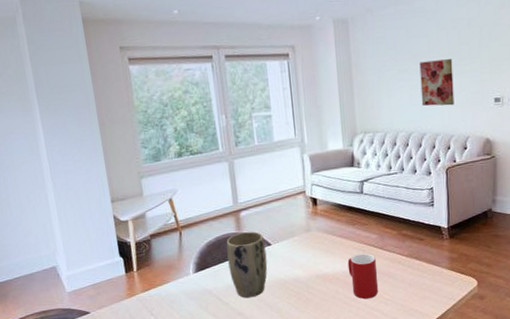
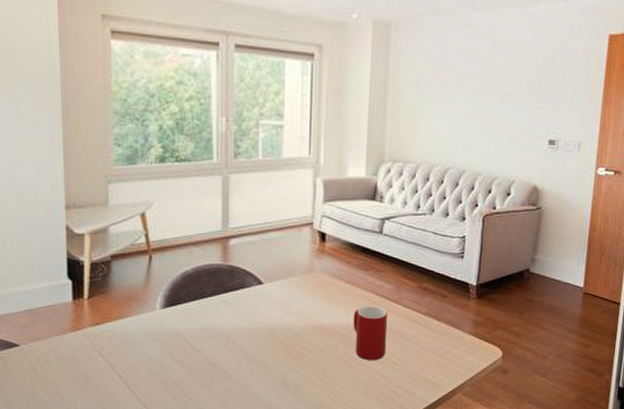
plant pot: present [226,231,268,298] -> none [207,265,256,346]
wall art: present [419,59,454,106] -> none [464,86,507,142]

